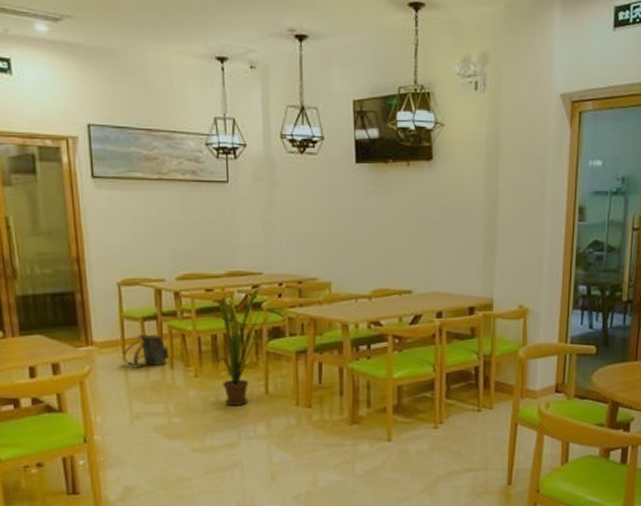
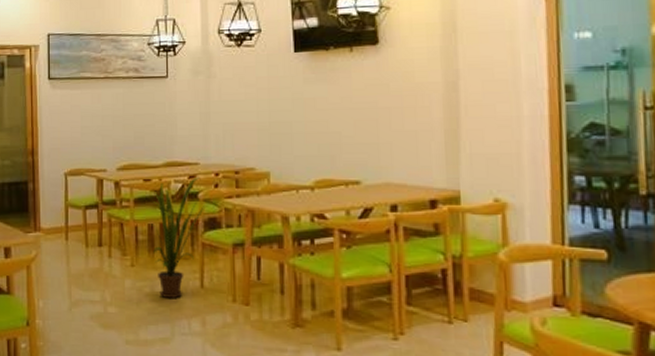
backpack: present [119,332,169,368] -> none [62,220,107,255]

